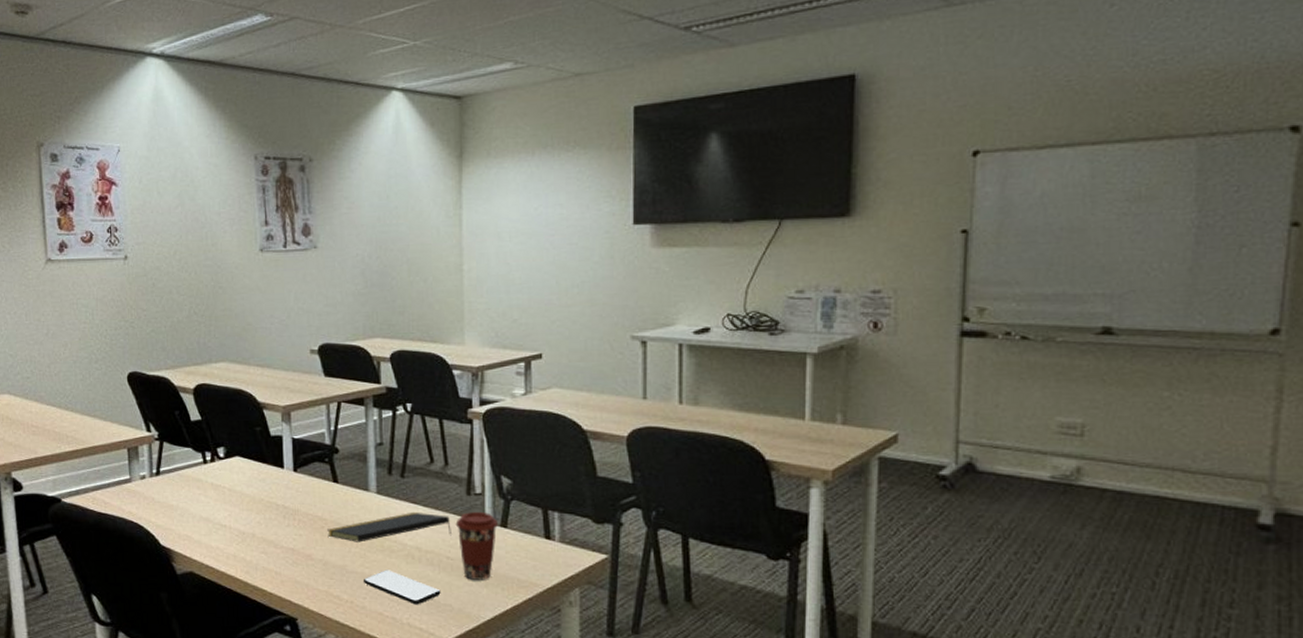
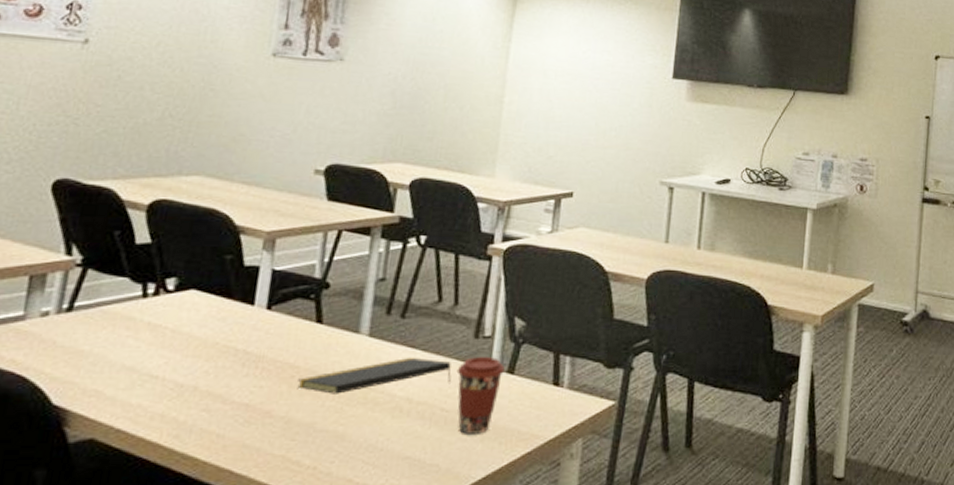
smartphone: present [363,570,441,605] -> none [333,426,429,467]

